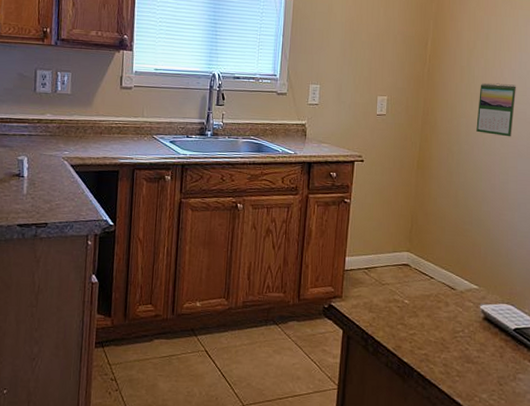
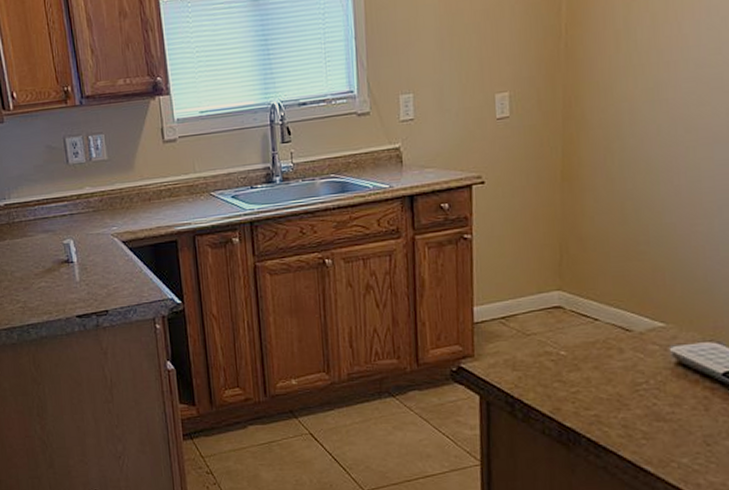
calendar: present [476,82,516,137] -> none [645,41,705,119]

